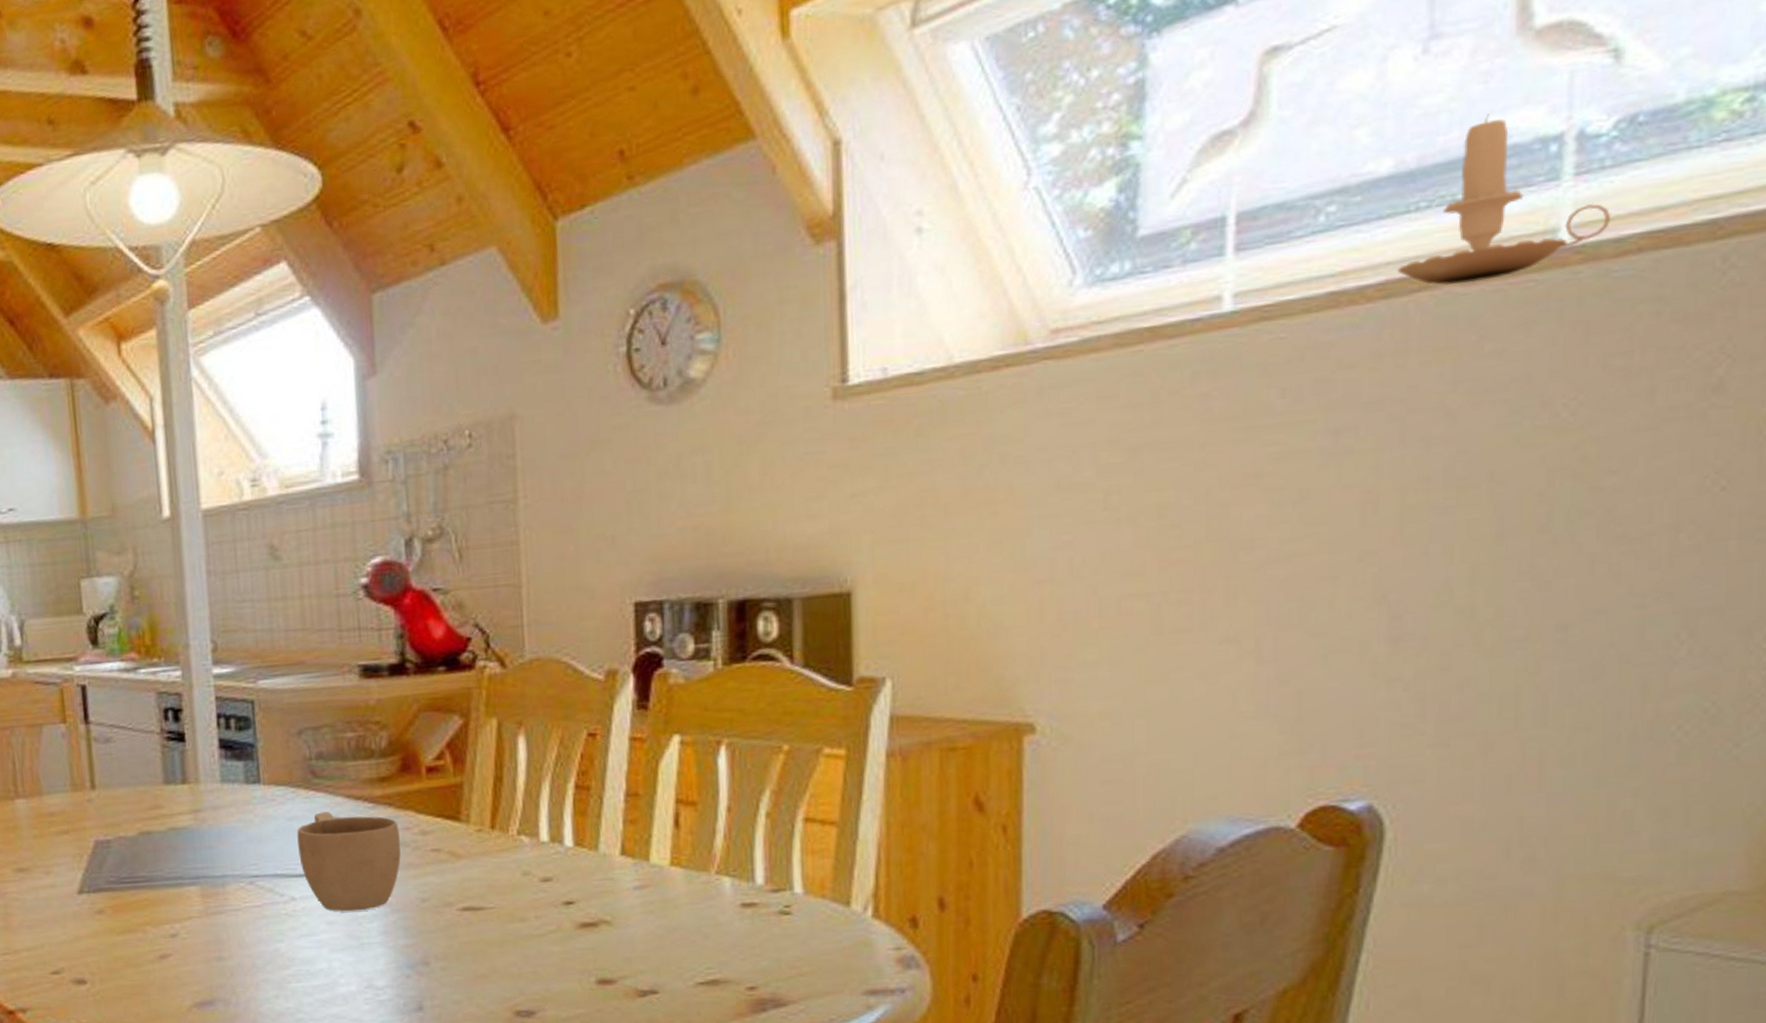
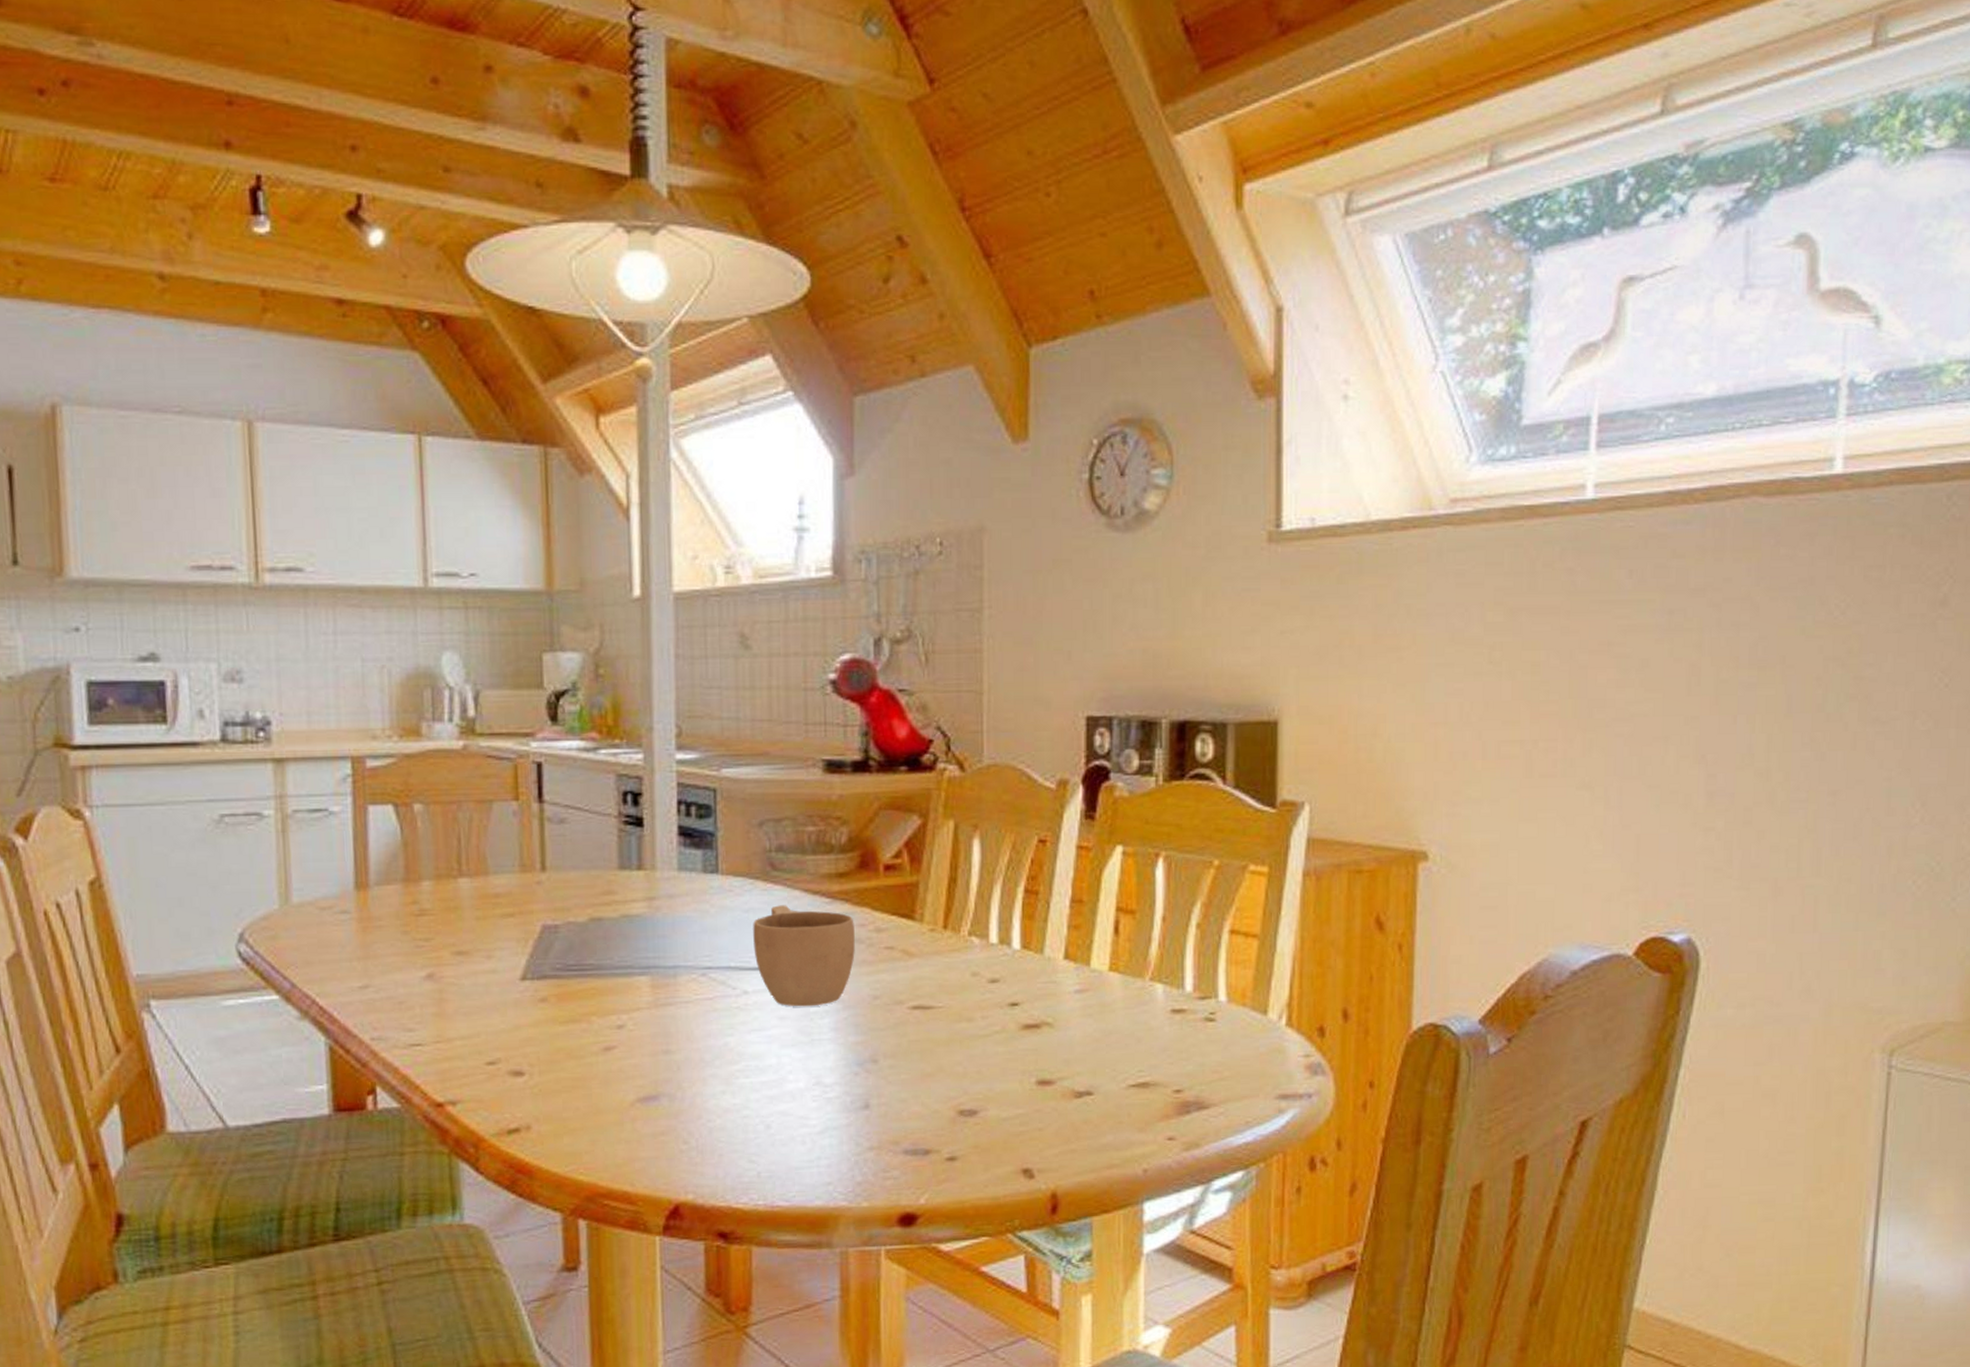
candle: present [1397,113,1612,285] -> none [1718,356,1872,496]

